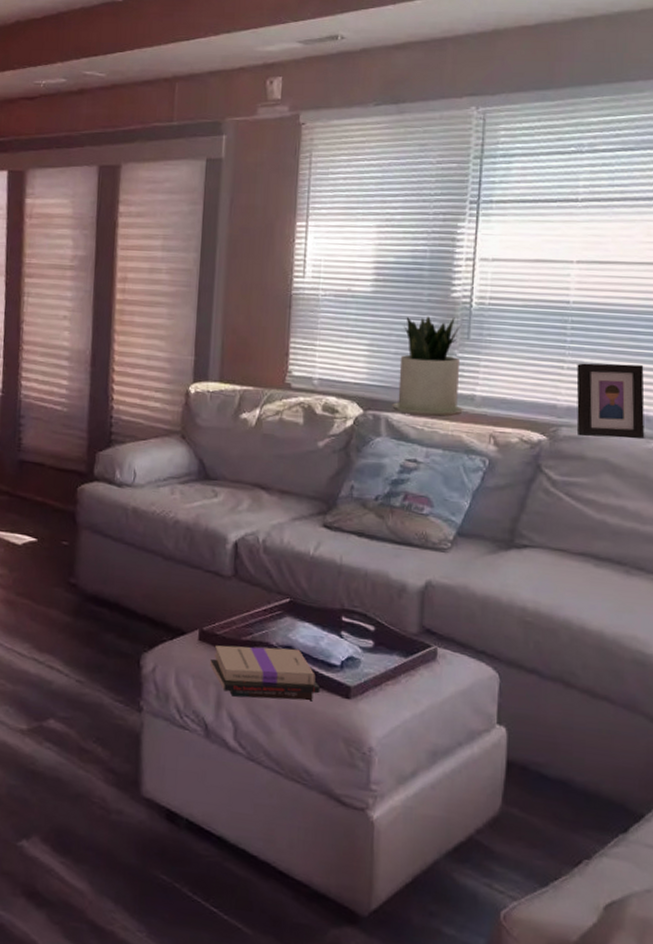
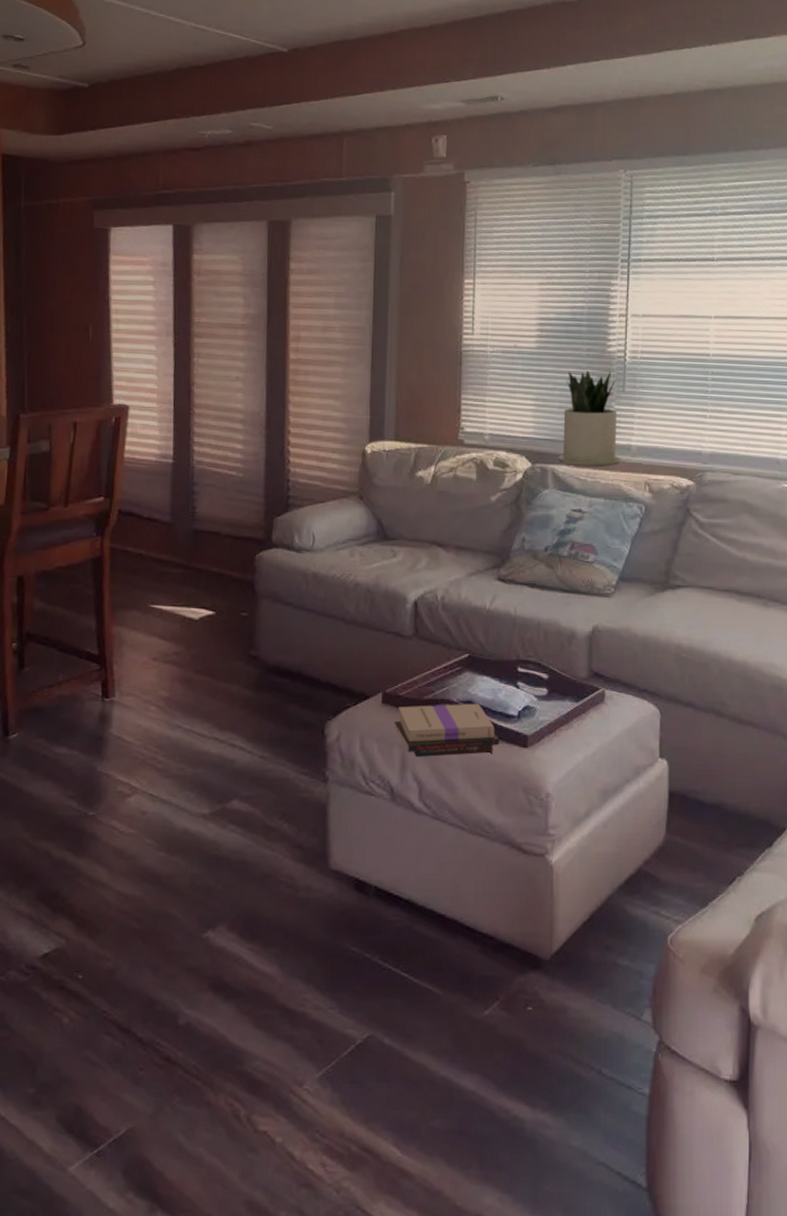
picture frame: present [576,363,645,439] -> none [717,411,775,481]

